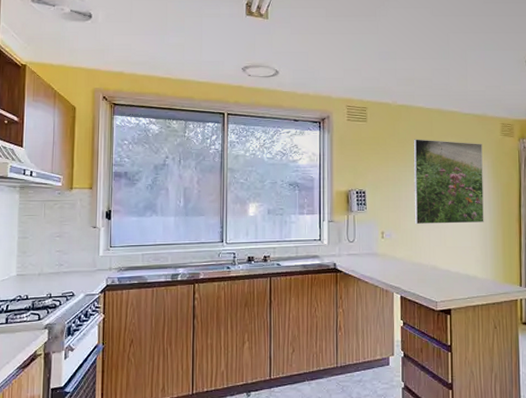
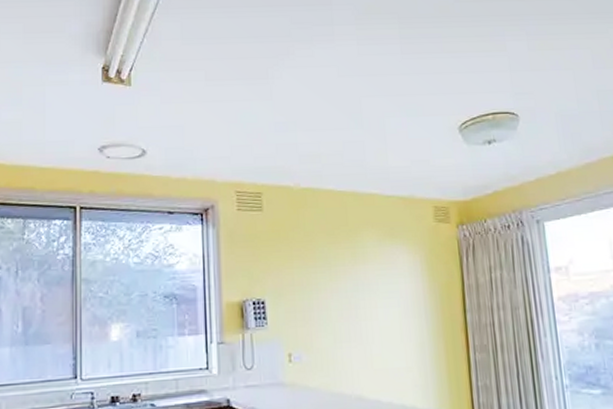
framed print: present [413,139,484,224] -> none [323,230,420,341]

